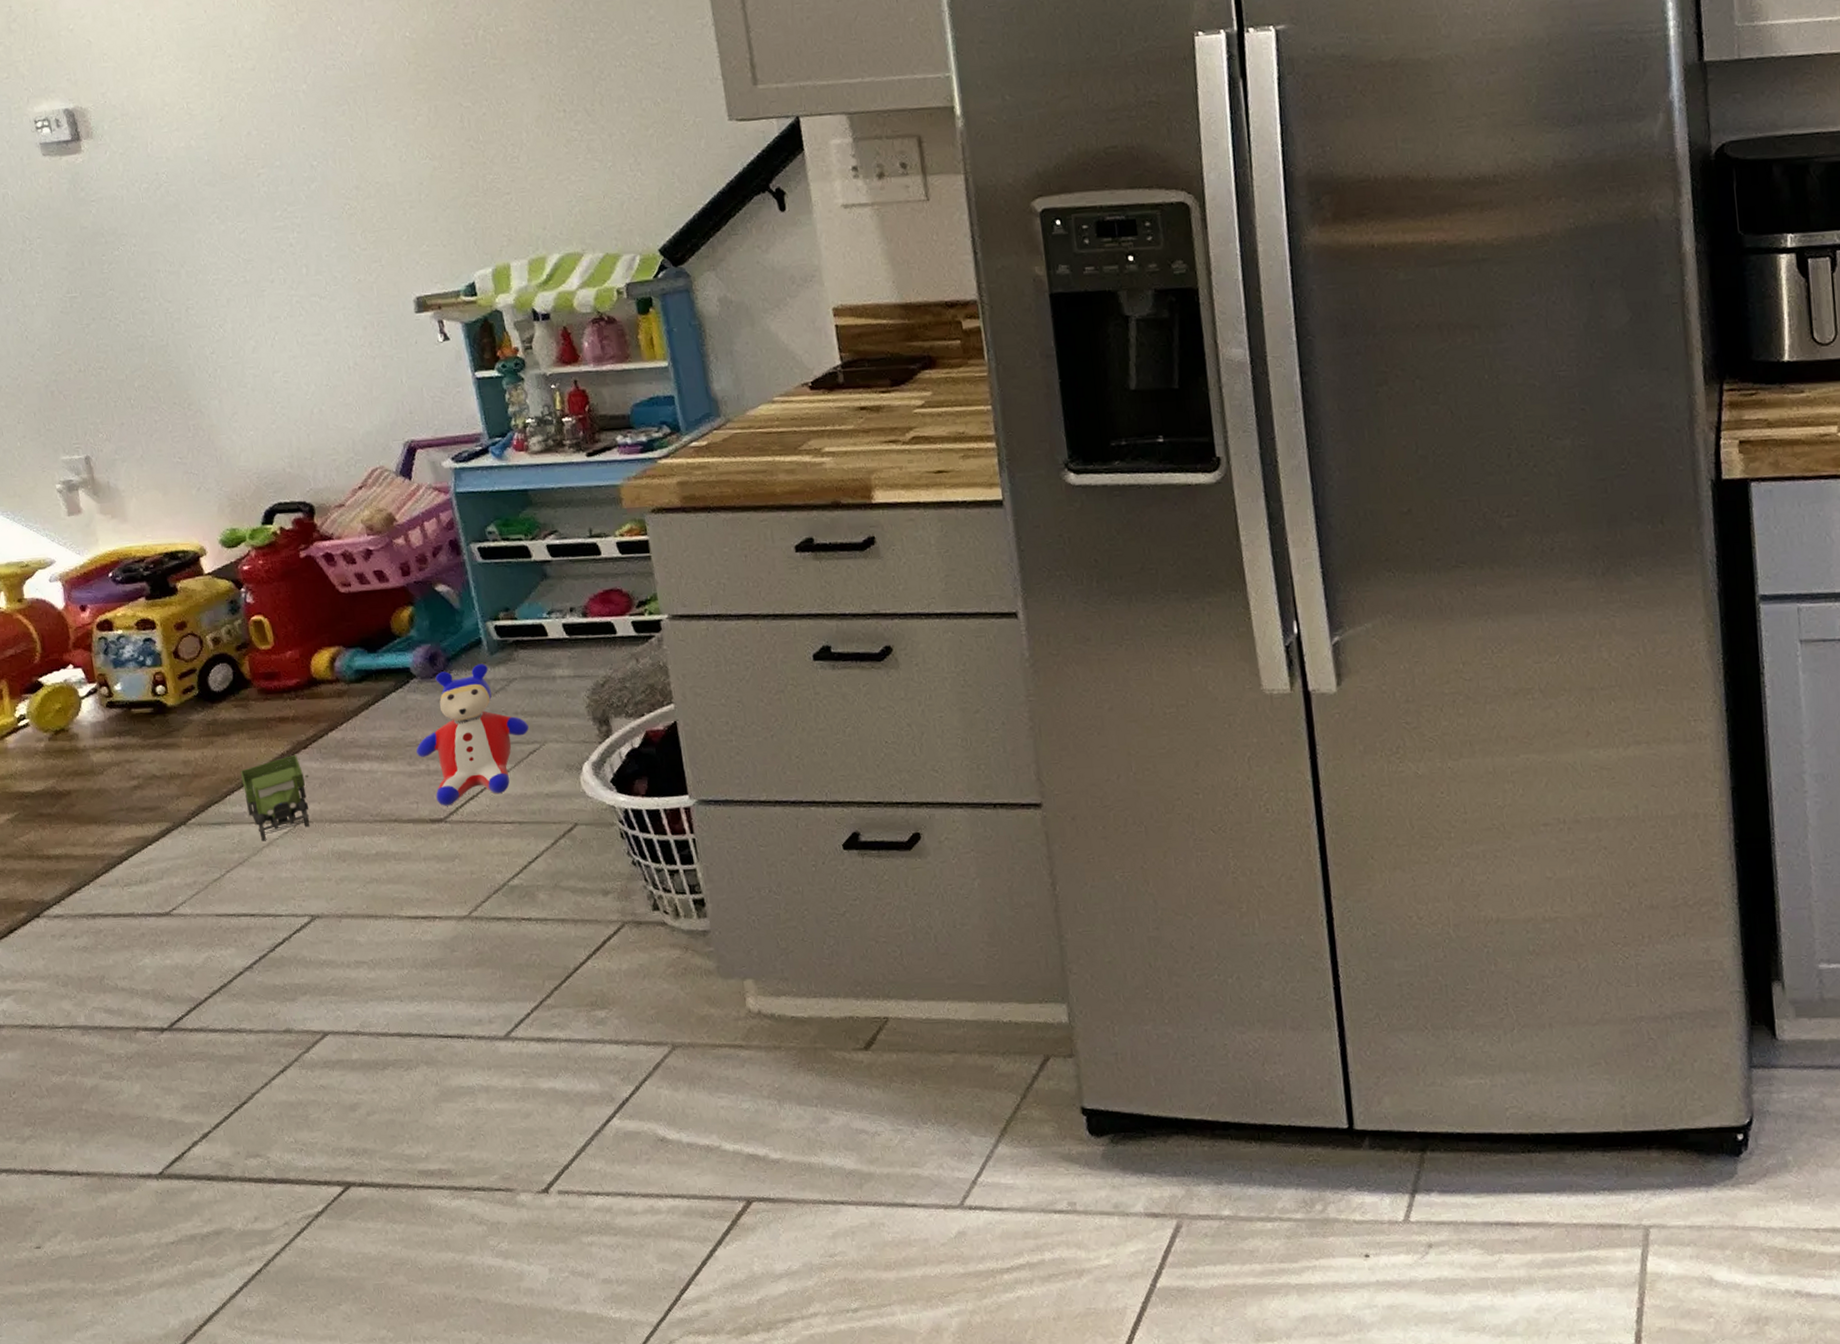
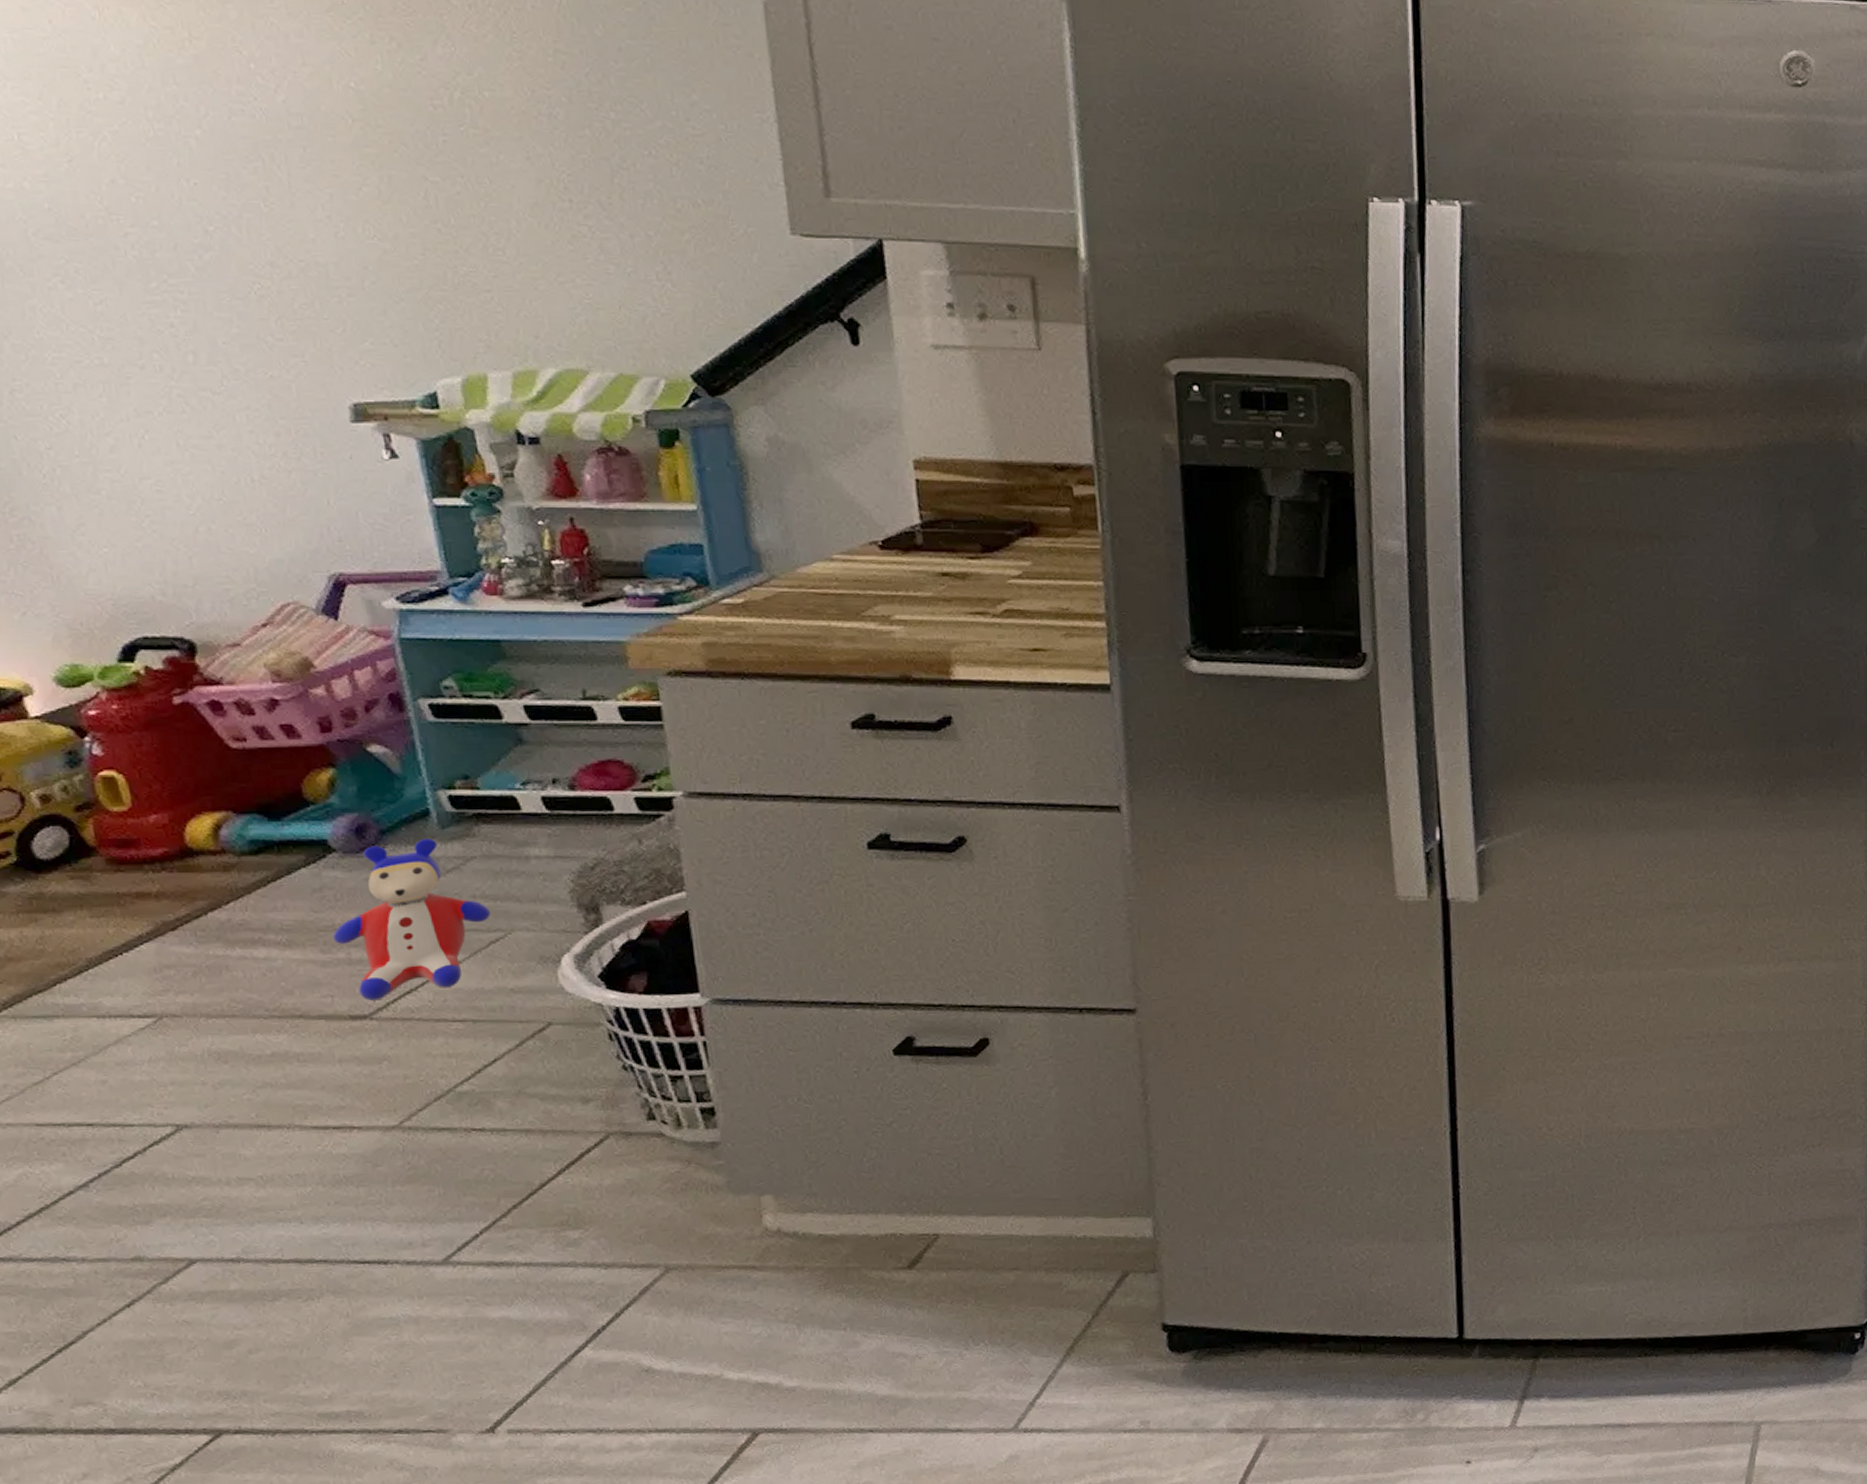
toy truck: present [240,754,309,840] -> none [76,936,179,1037]

